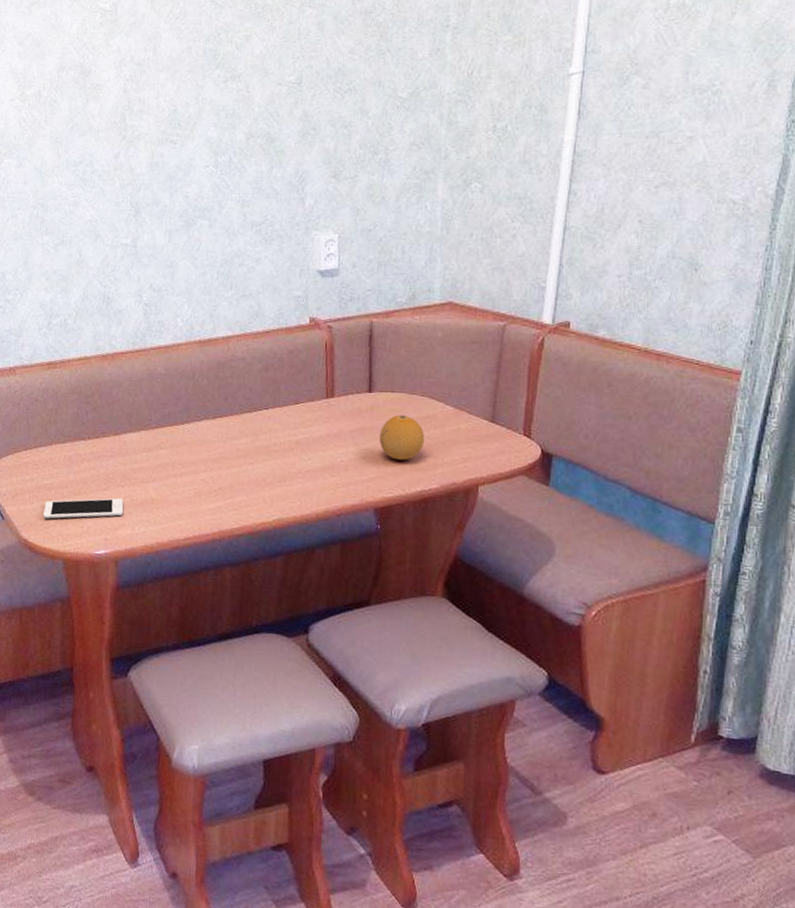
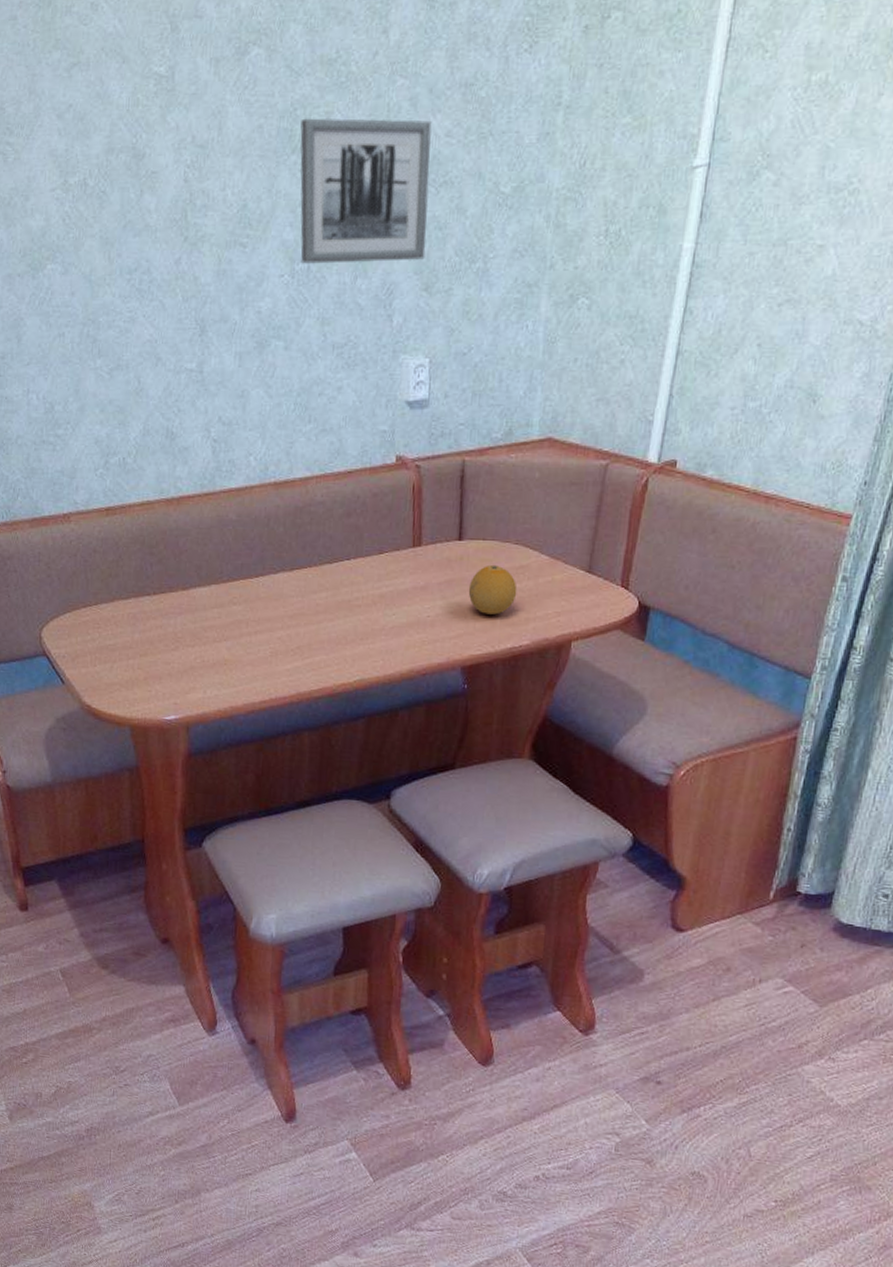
cell phone: present [43,498,124,519] -> none [107,659,194,683]
wall art: none [223,40,337,157] -> present [300,118,432,264]

